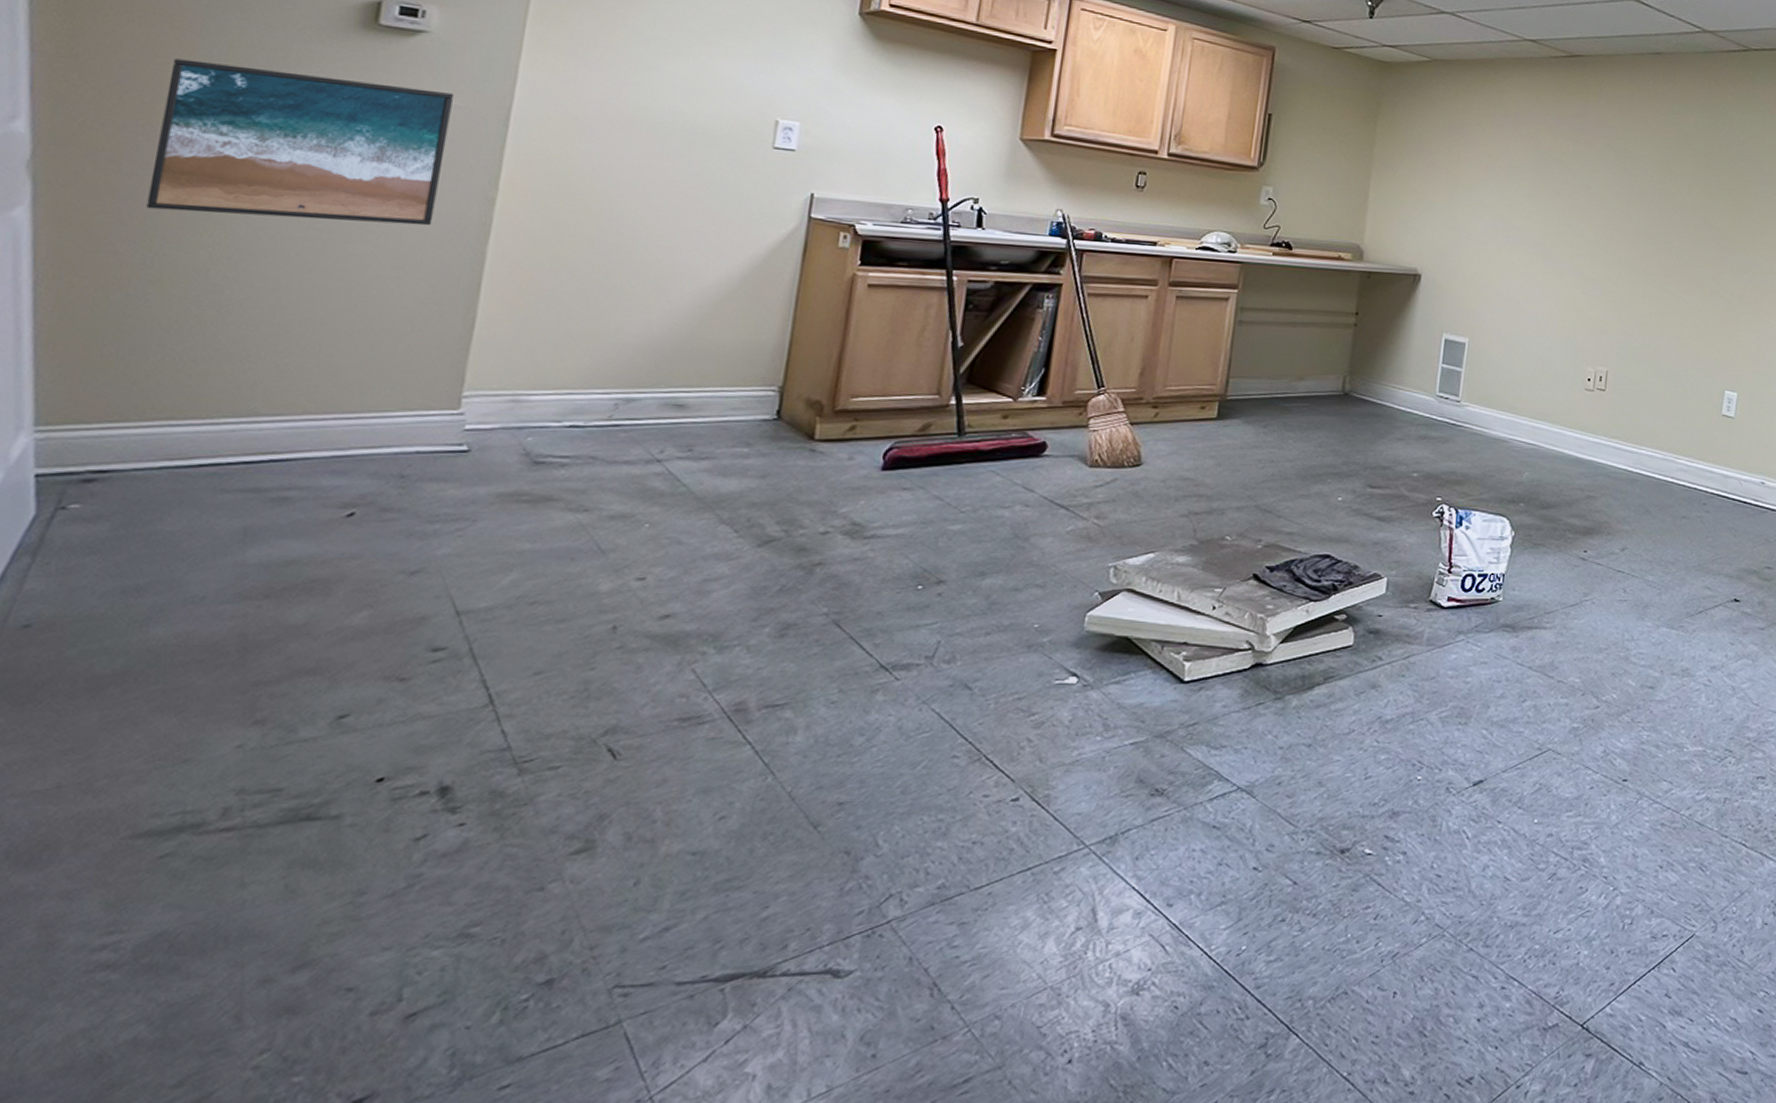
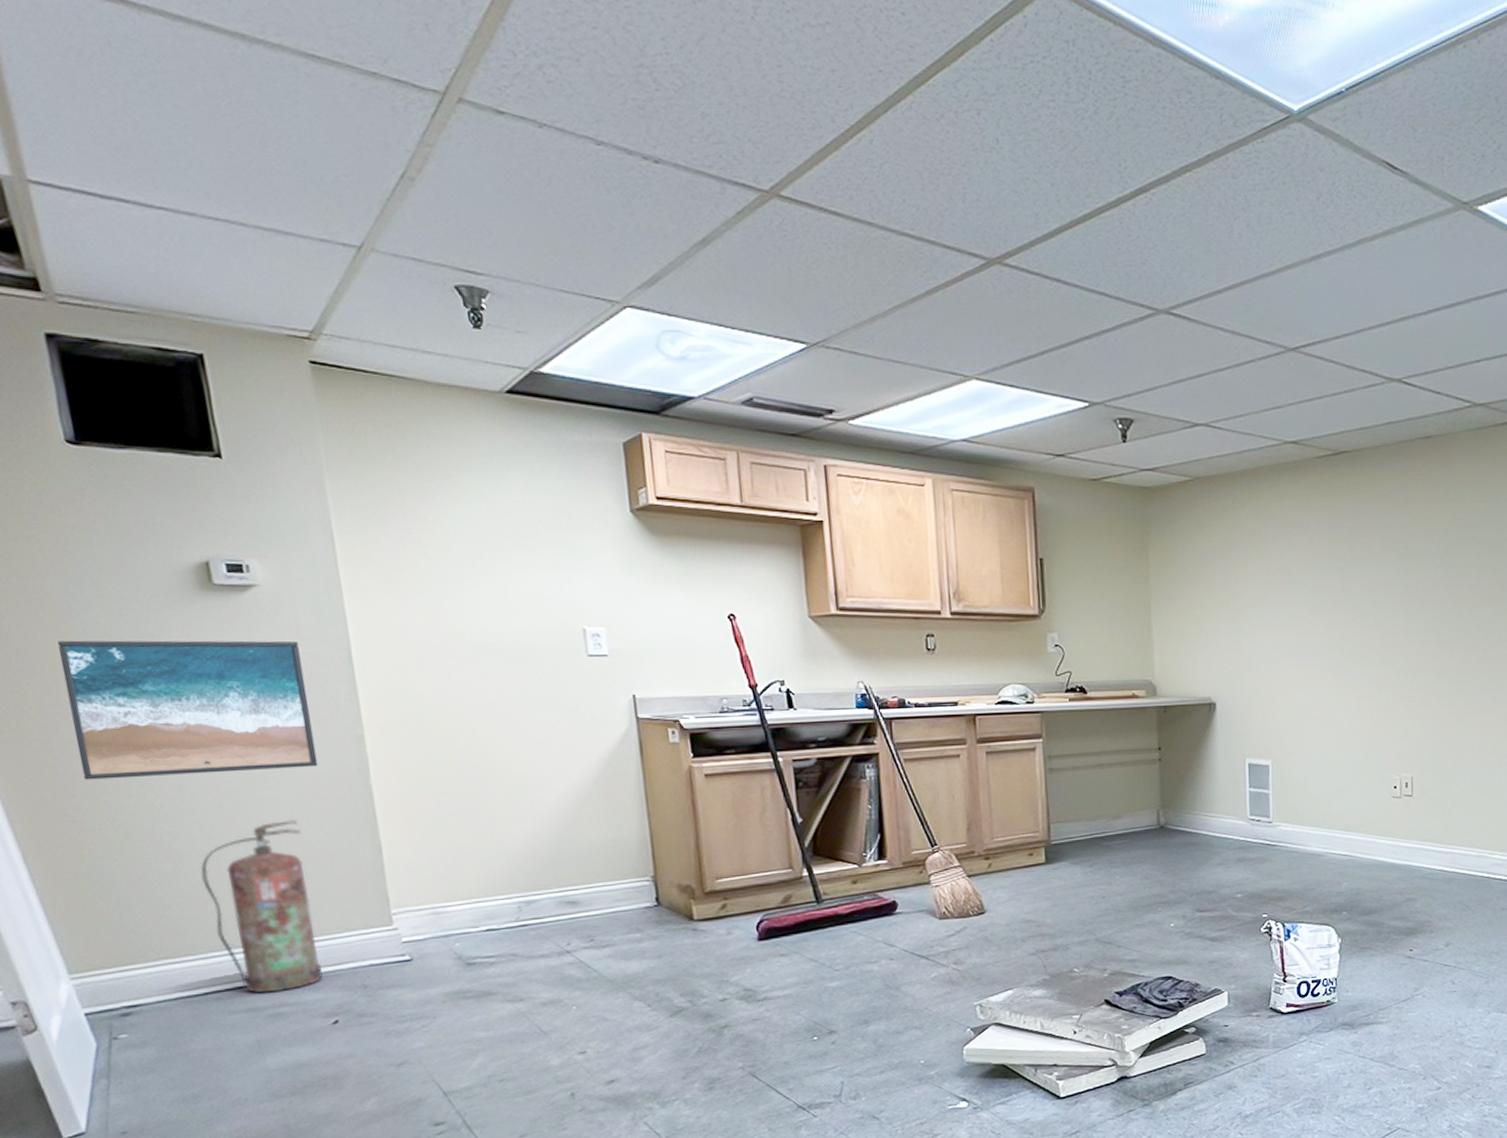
fire extinguisher: none [241,278,387,472] -> present [200,819,323,993]

